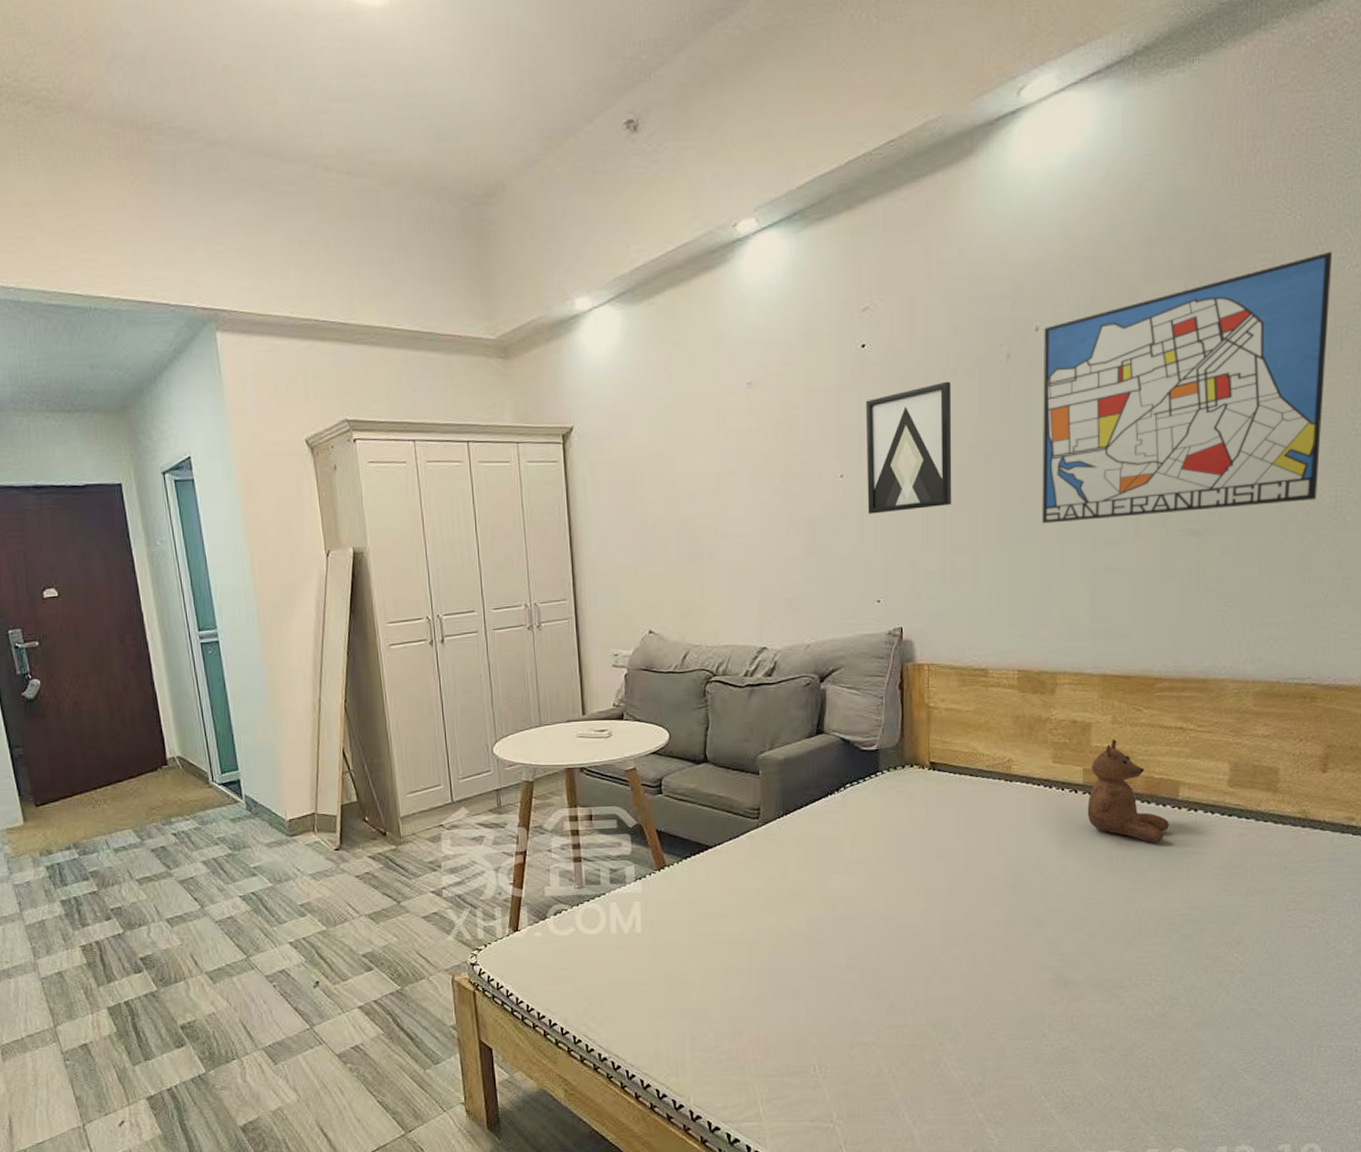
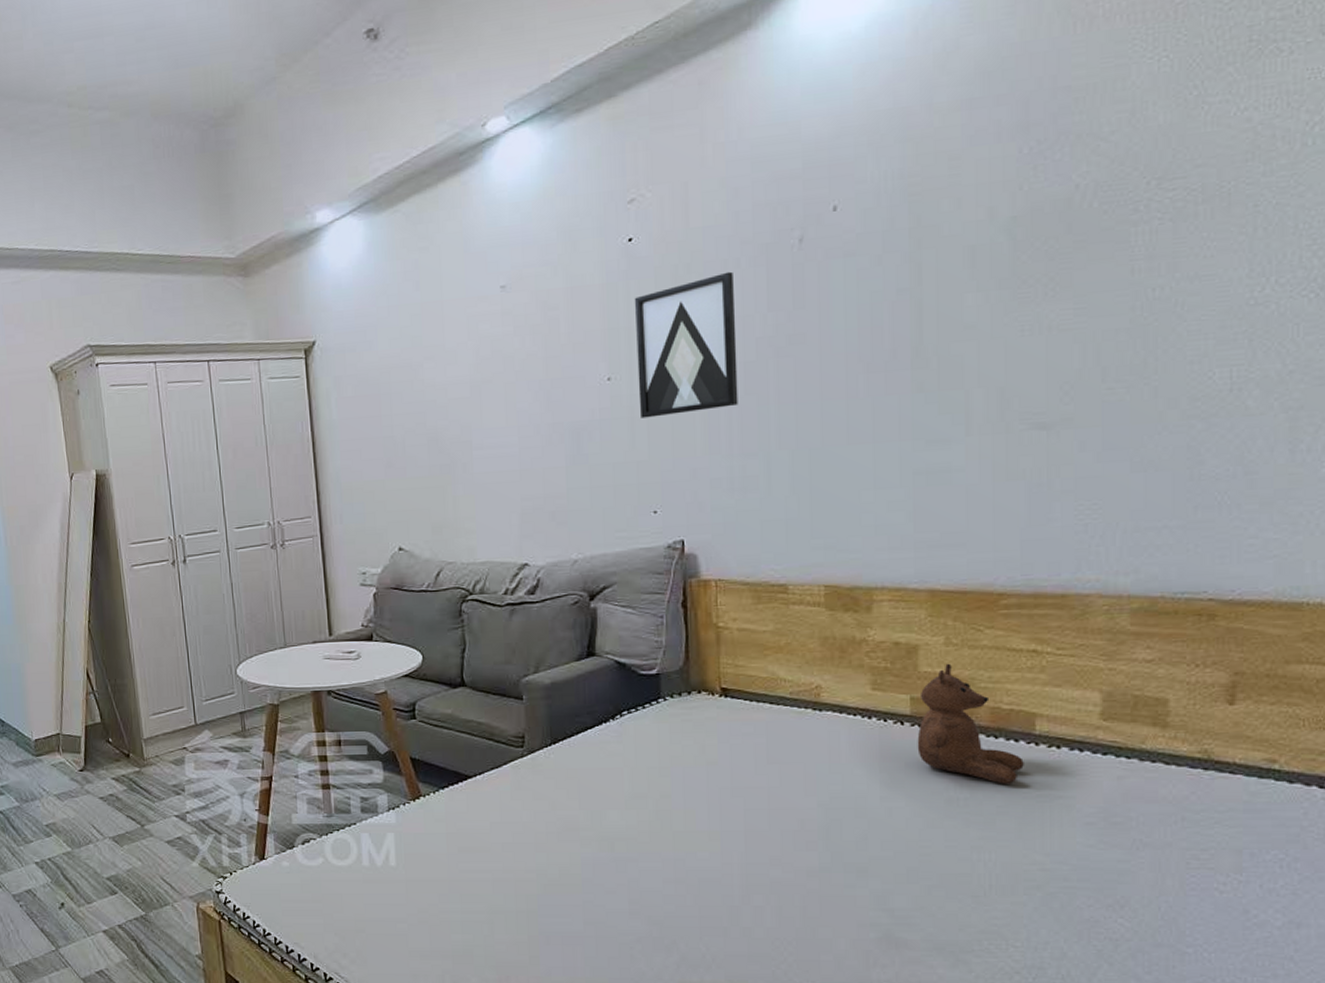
wall art: present [1042,251,1332,524] -> none [844,94,1211,422]

